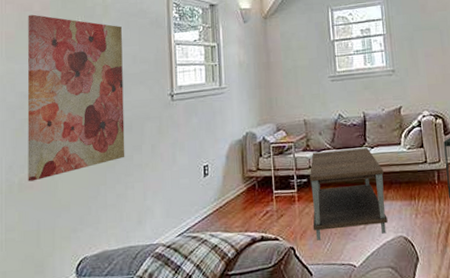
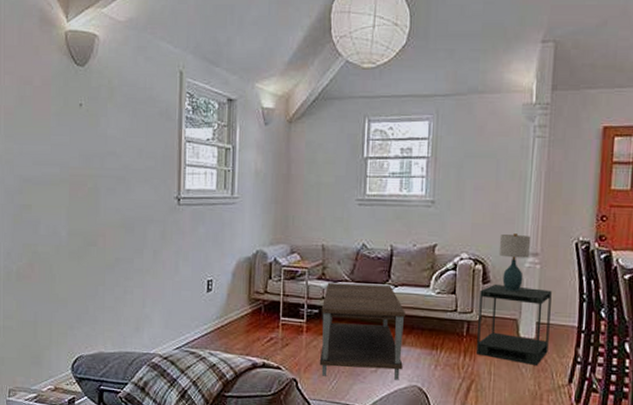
wall art: present [27,14,125,182] -> none [26,89,128,272]

